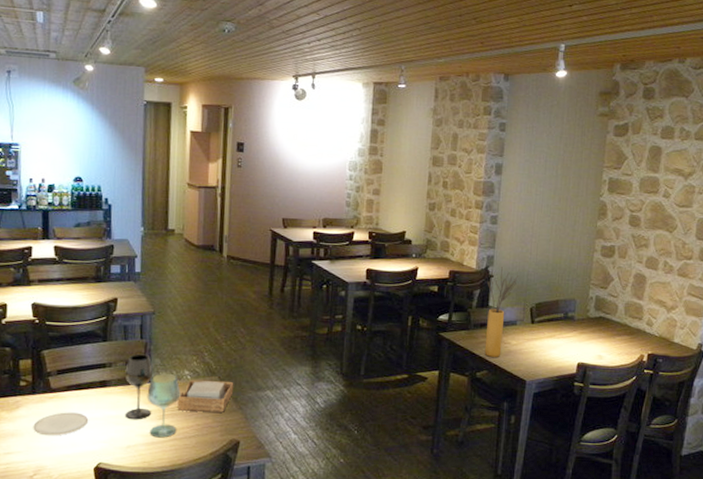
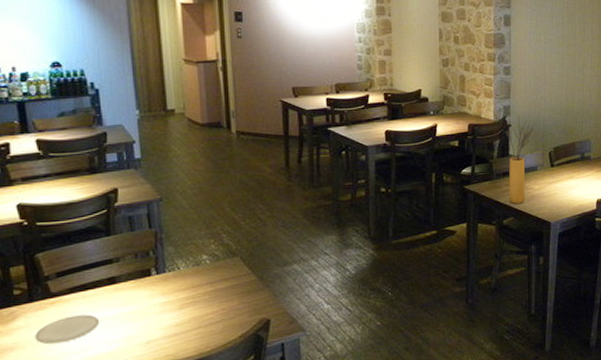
wineglass: present [125,354,153,420] -> none [135,243,170,314]
wine glass: present [147,373,181,438] -> none [163,260,201,329]
napkin holder: present [177,379,234,412] -> none [198,260,258,297]

